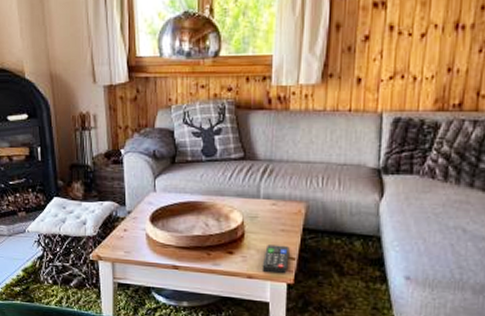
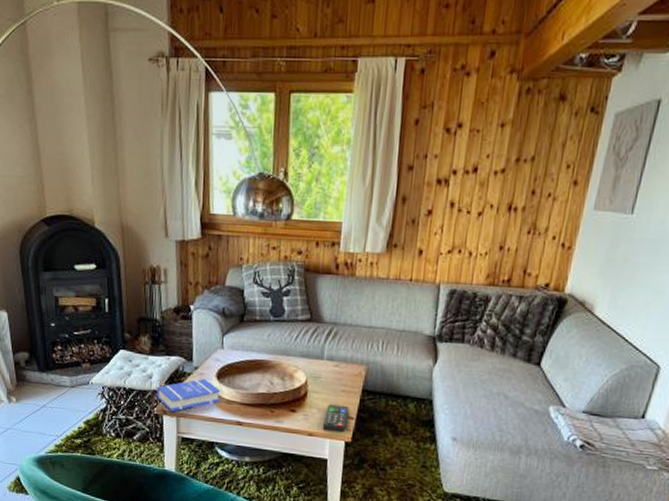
book: none [91,222,155,257] -> present [157,378,221,412]

